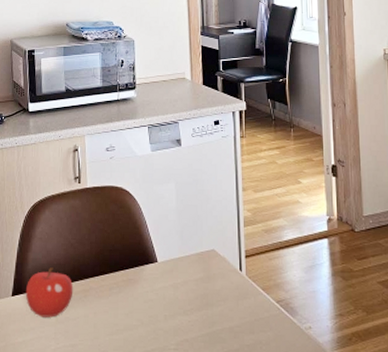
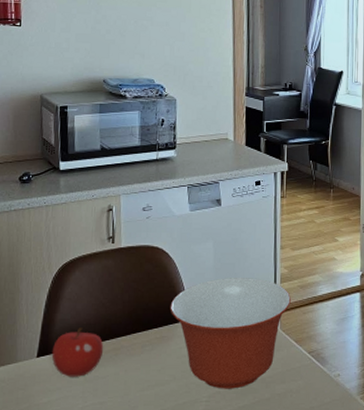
mixing bowl: none [135,220,256,338] -> present [170,278,291,389]

